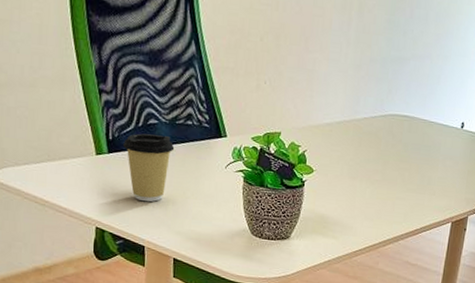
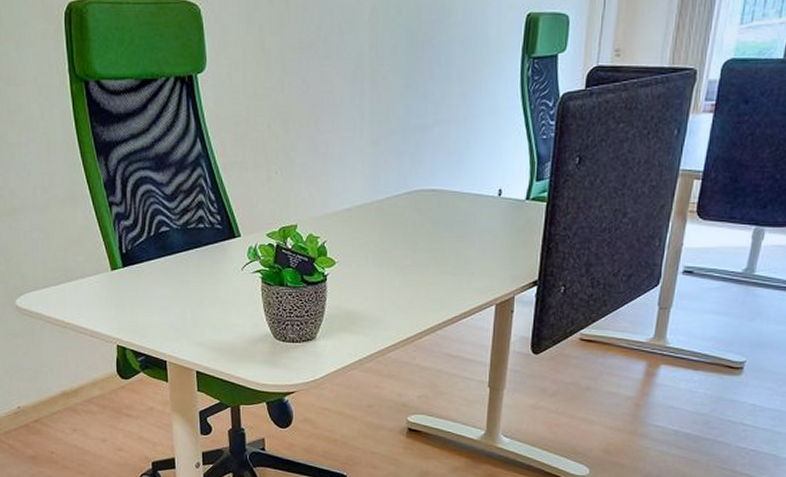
coffee cup: present [123,133,175,202] -> none [137,243,188,314]

